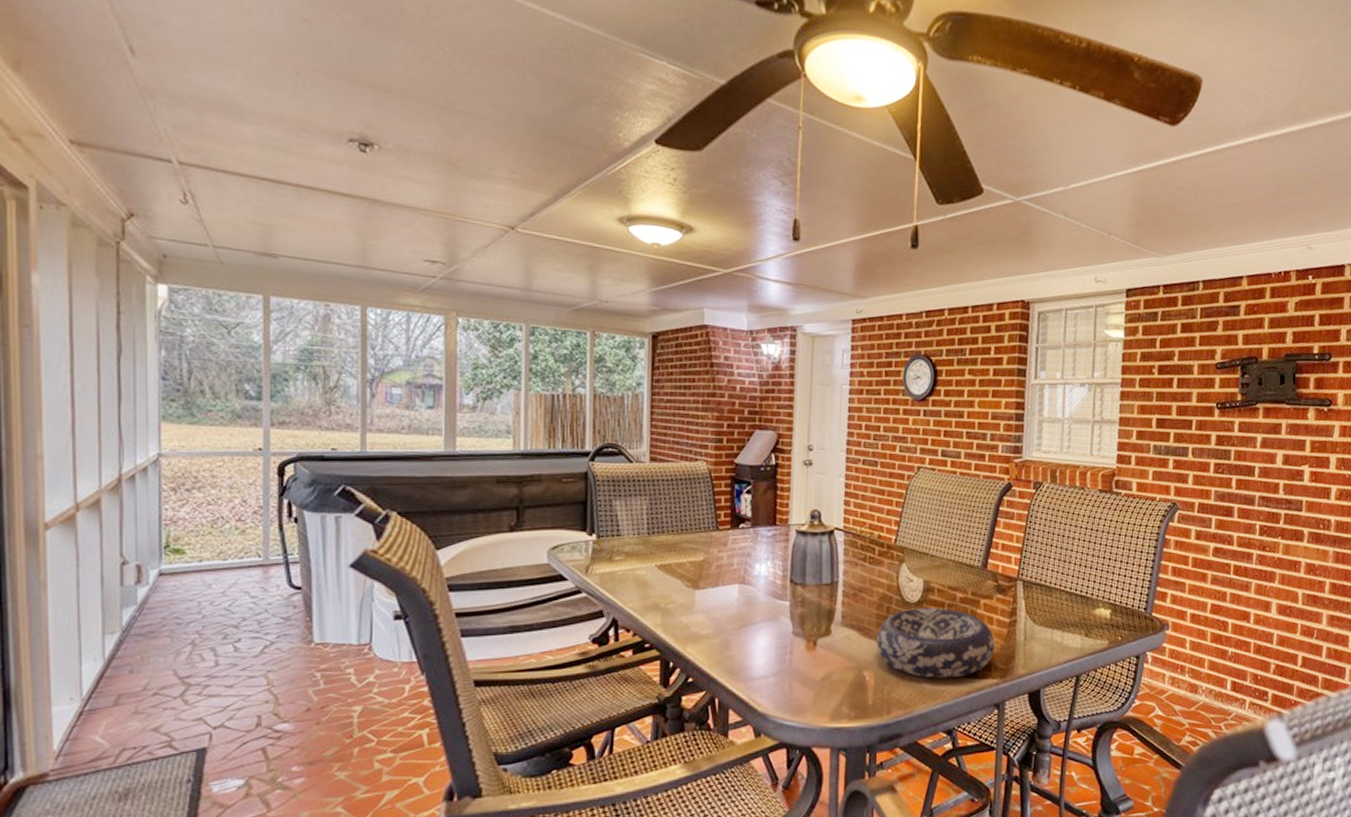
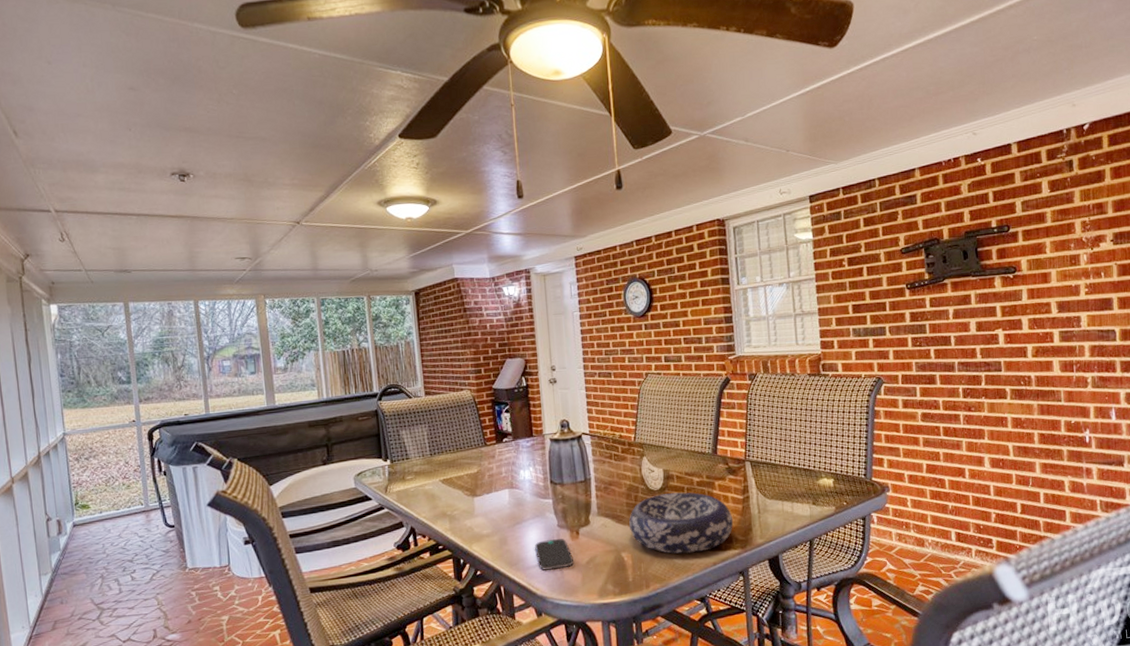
smartphone: none [762,647,806,684] -> present [535,538,574,570]

